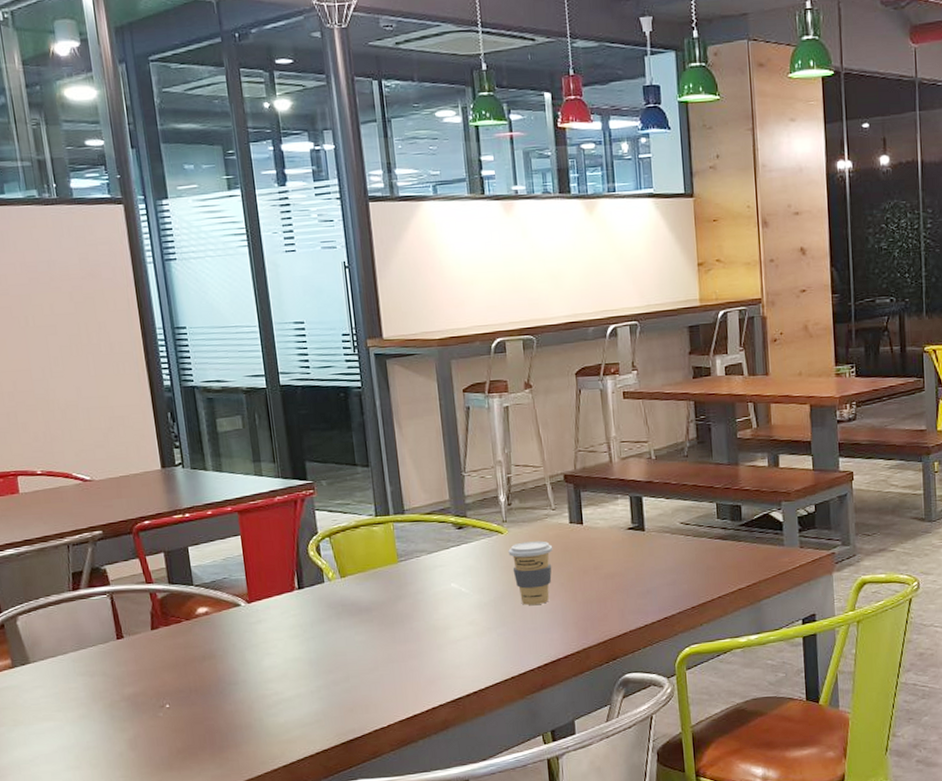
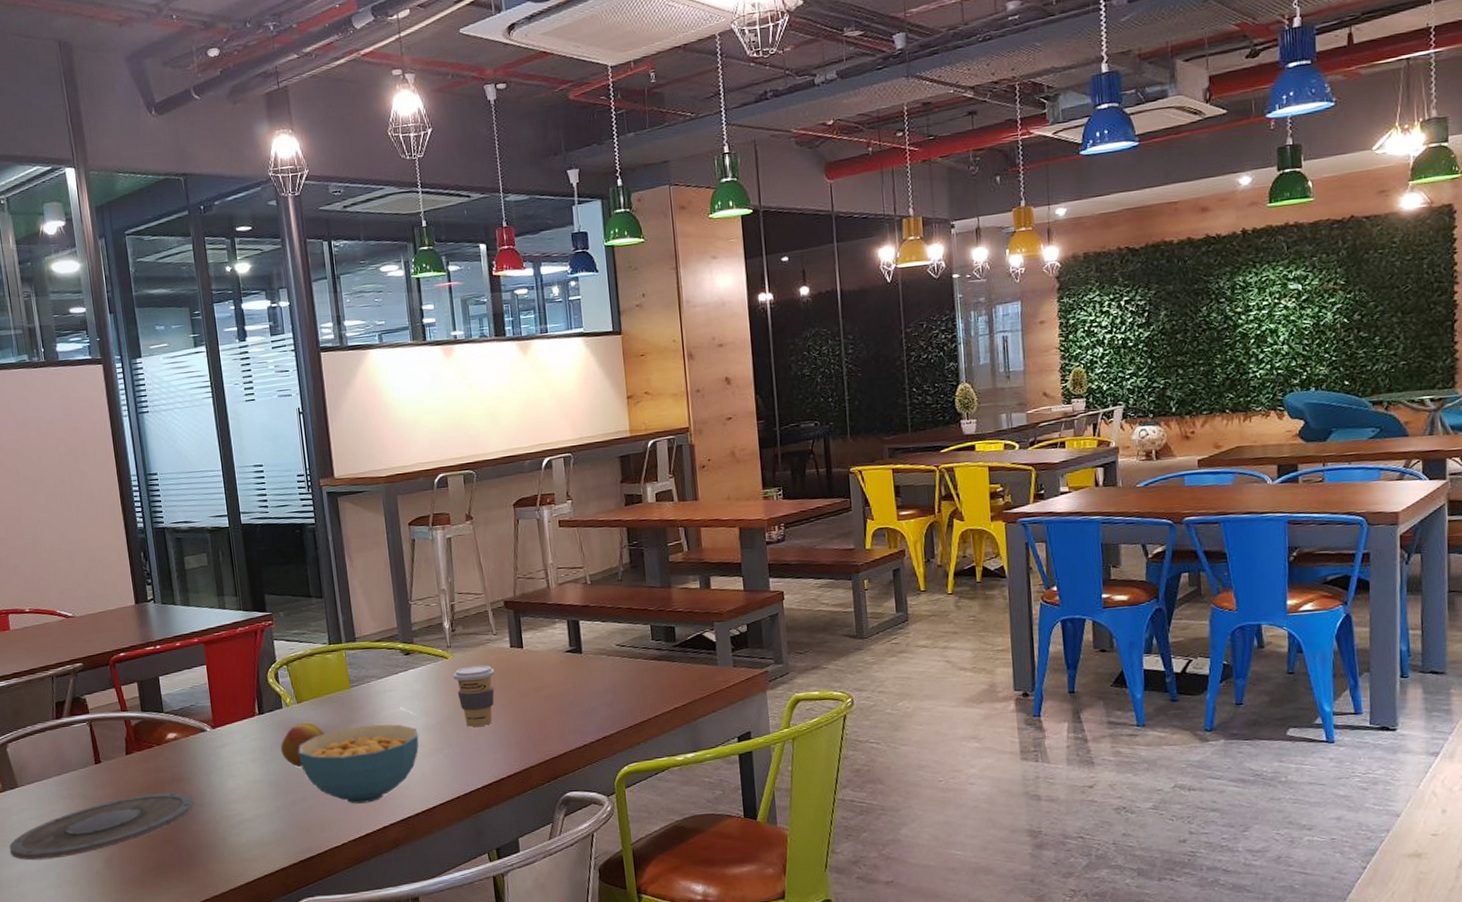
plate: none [20,670,228,742] -> present [9,792,195,861]
fruit: none [322,597,370,645] -> present [280,721,324,768]
cereal bowl: none [341,601,471,684] -> present [298,724,419,804]

